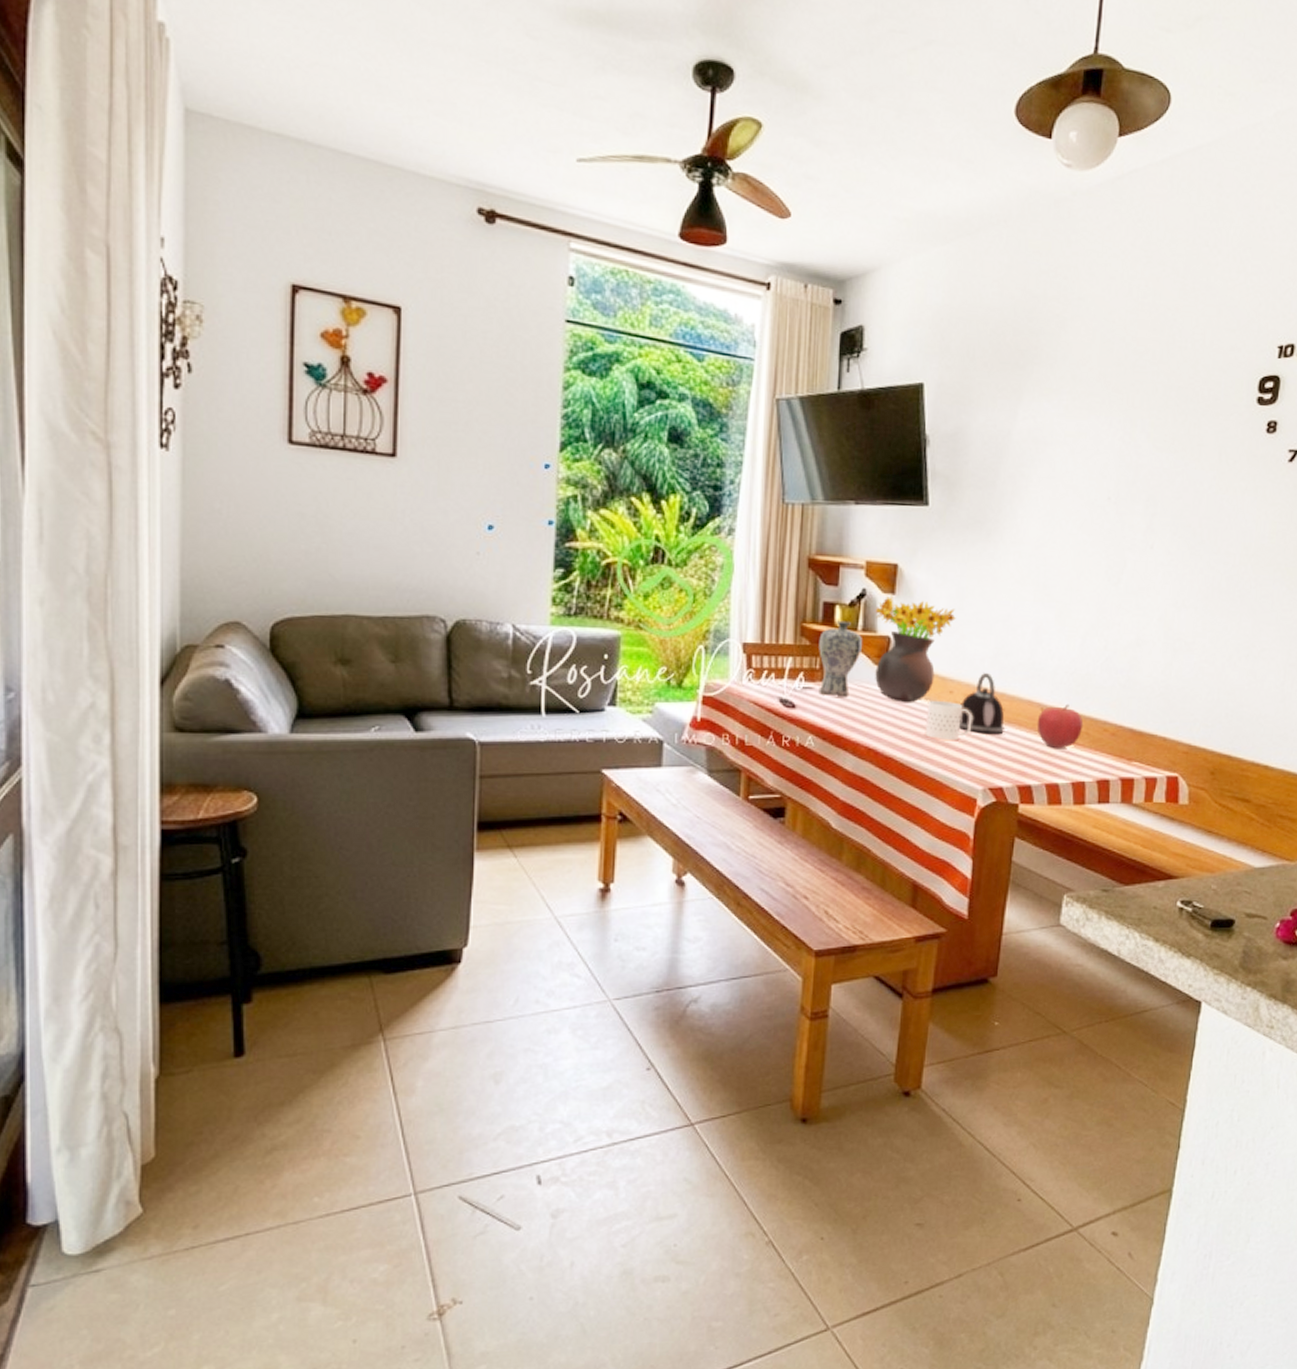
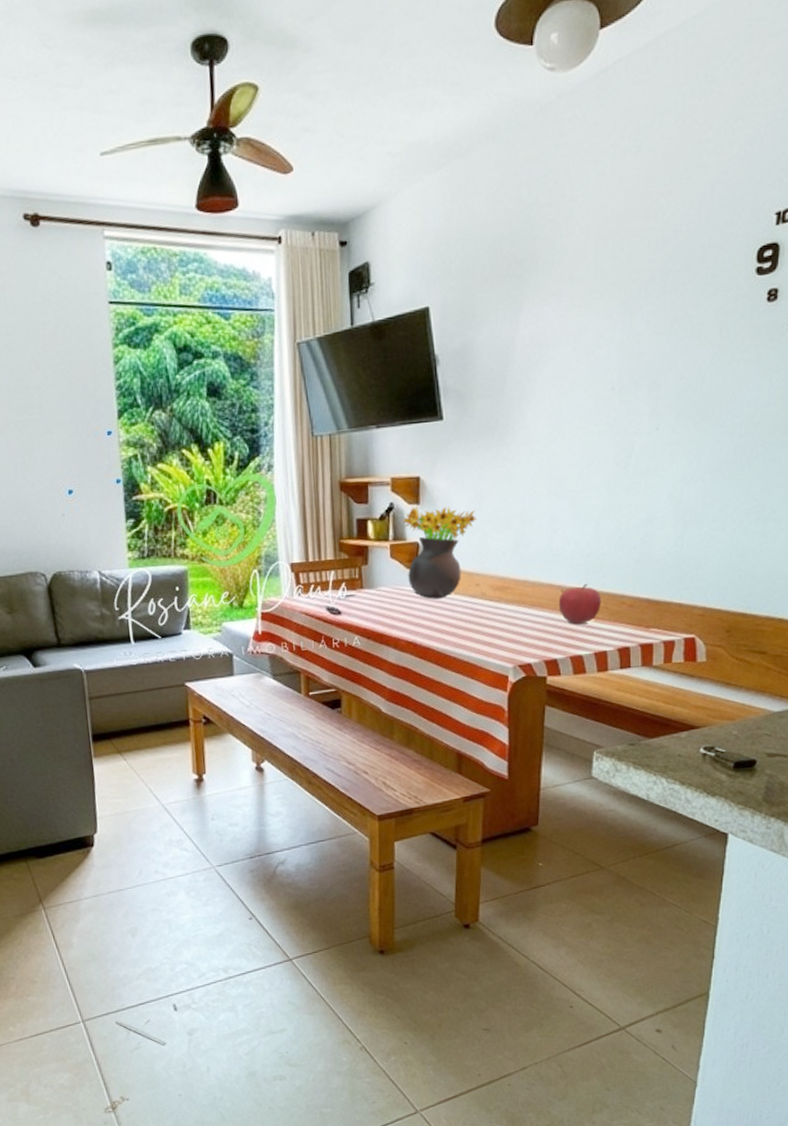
vase: present [818,620,862,699] -> none [356,533,394,602]
mug: present [925,701,973,741] -> none [456,593,499,629]
kettle: present [959,672,1004,736] -> none [487,563,529,620]

